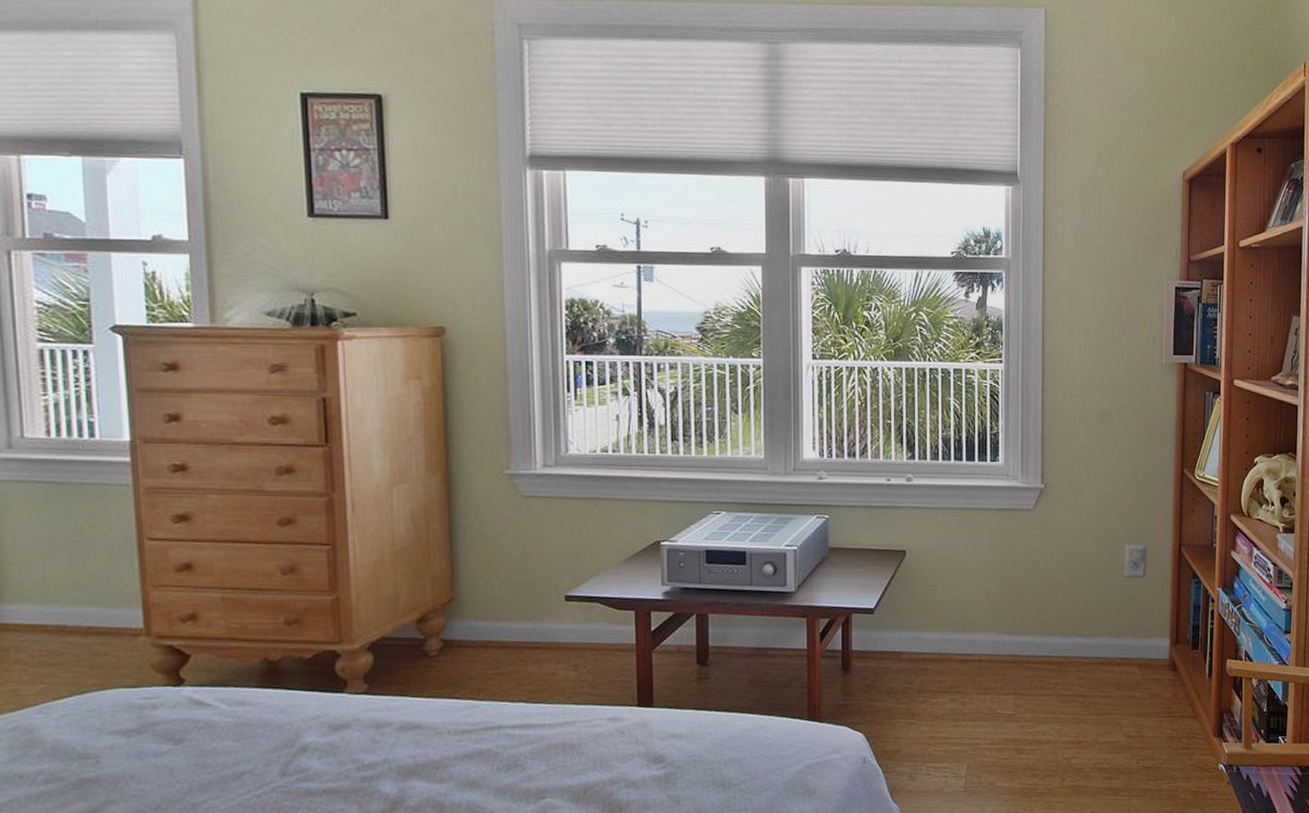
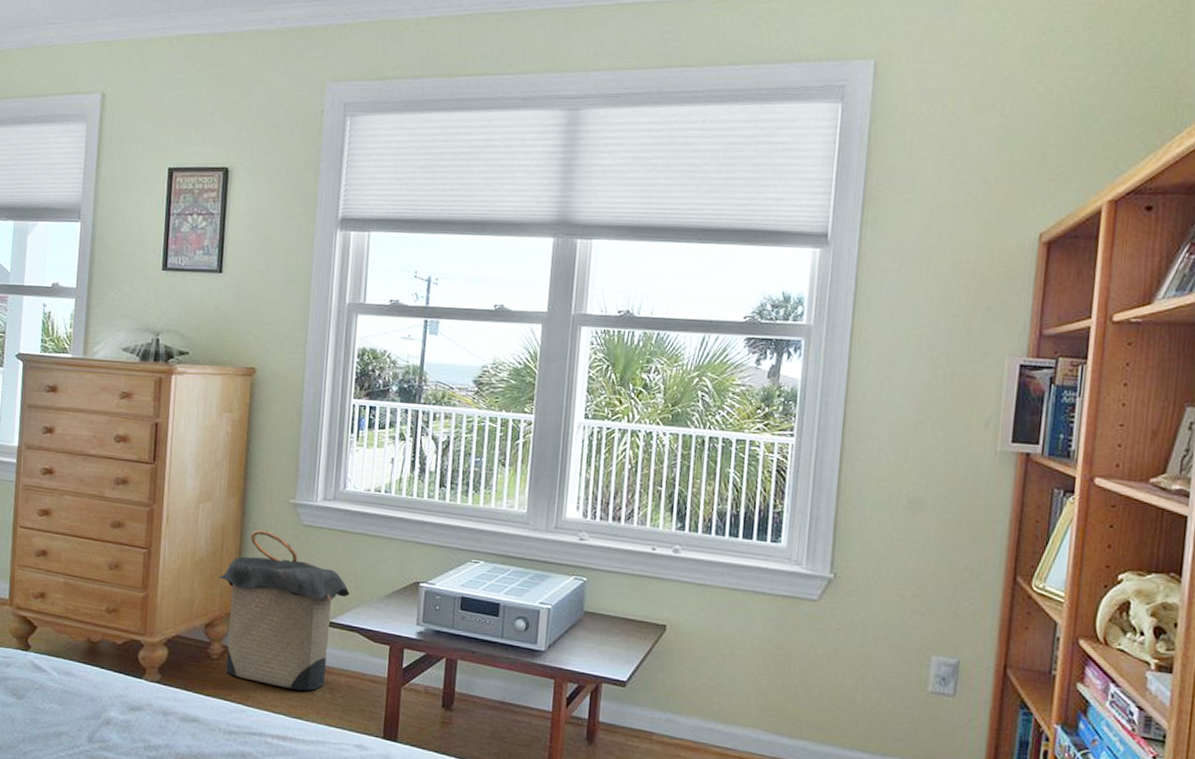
laundry hamper: none [427,507,585,674] -> present [218,529,350,691]

